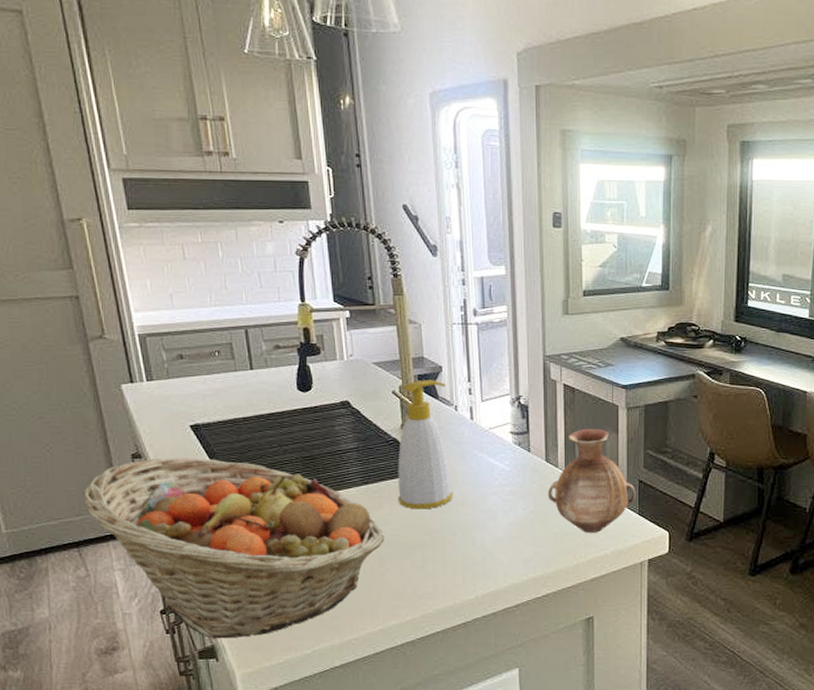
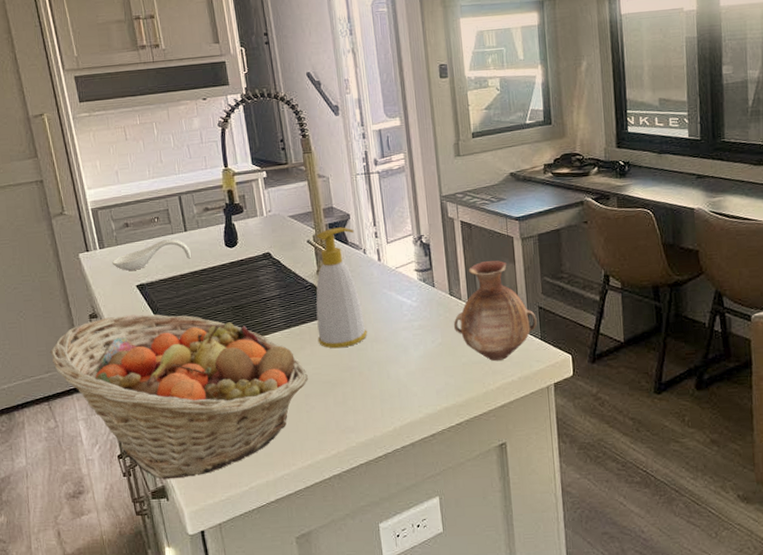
spoon rest: none [161,377,257,408] -> present [112,239,191,271]

